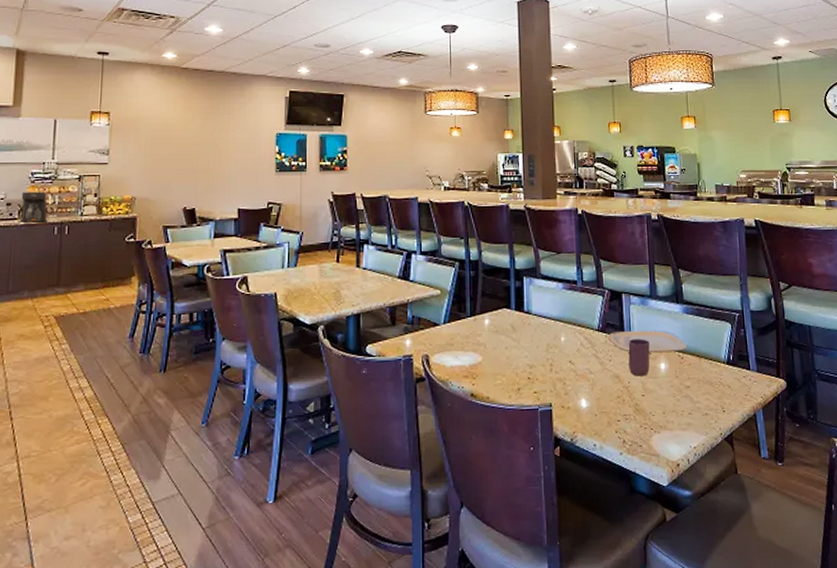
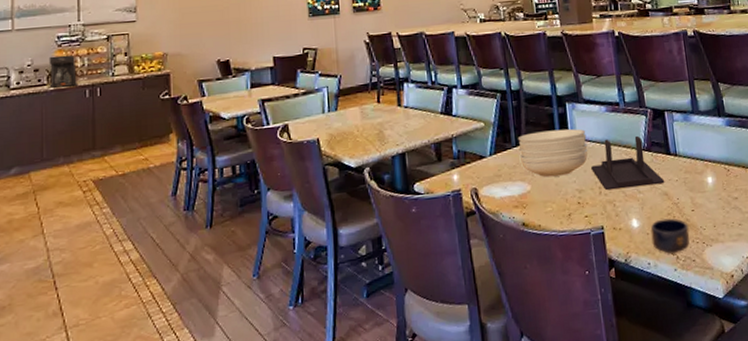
bowl: none [473,303,542,350] -> present [517,129,588,178]
napkin holder: none [544,315,616,367] -> present [591,135,664,190]
mug: none [599,401,638,437] -> present [650,218,690,254]
plate: present [608,330,688,353] -> none [654,145,733,168]
cup: present [628,339,650,376] -> none [674,154,697,192]

